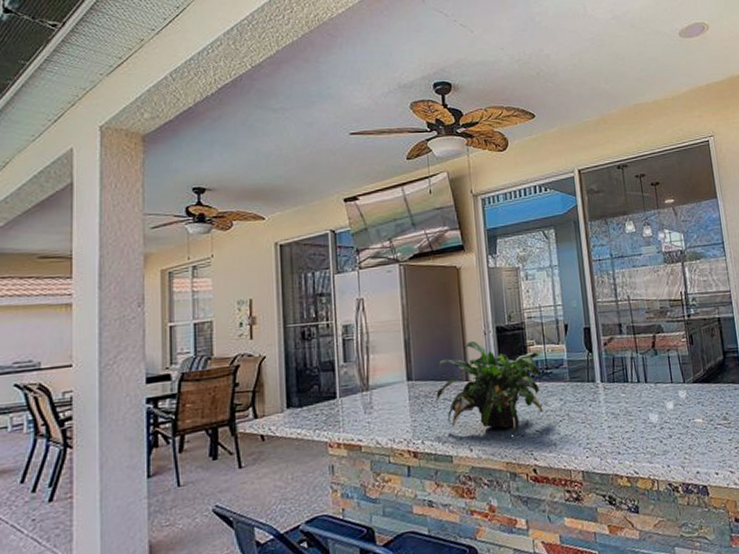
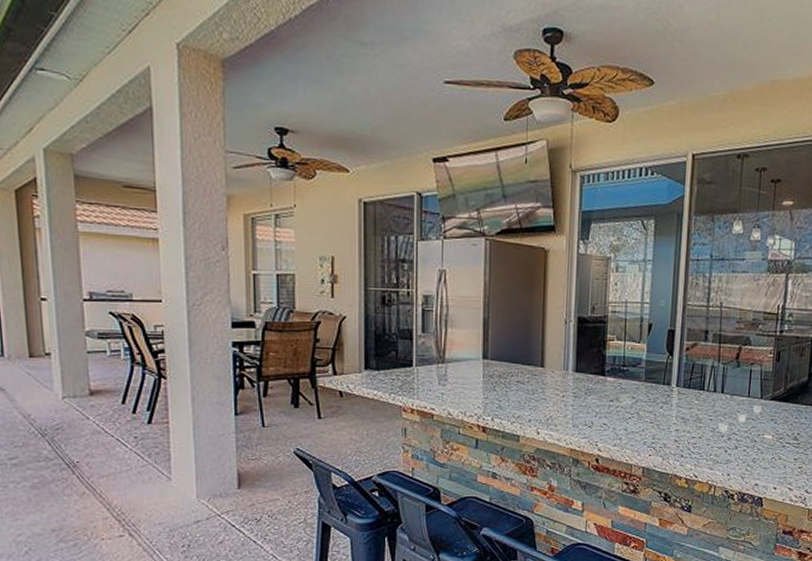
potted plant: present [436,340,543,435] -> none [510,327,619,425]

